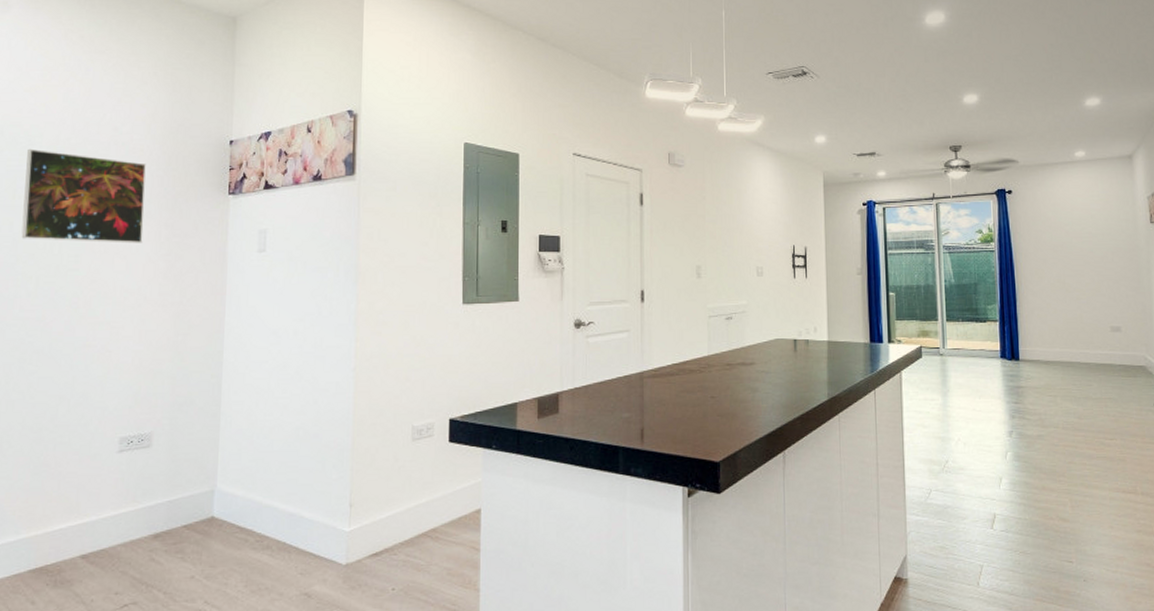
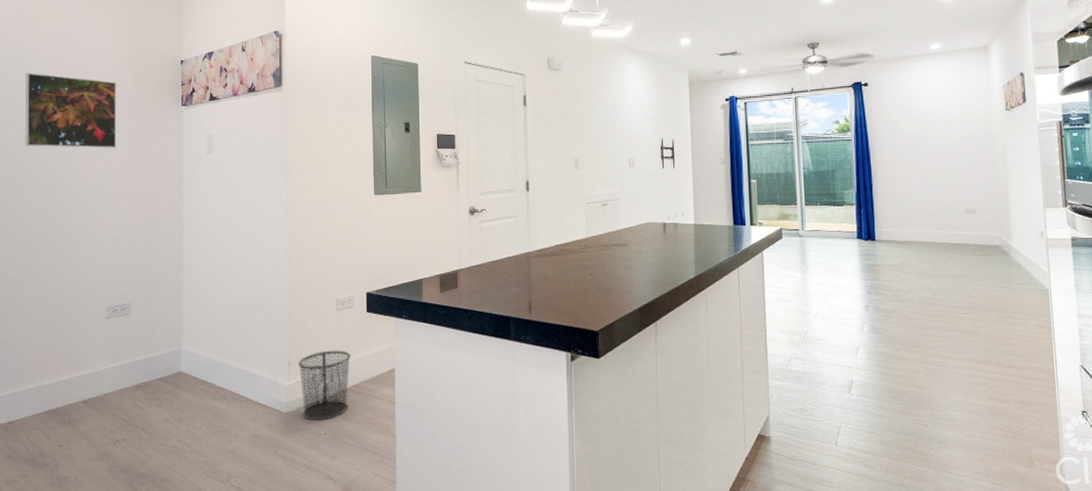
waste bin: none [363,488,428,573] -> present [298,350,351,421]

